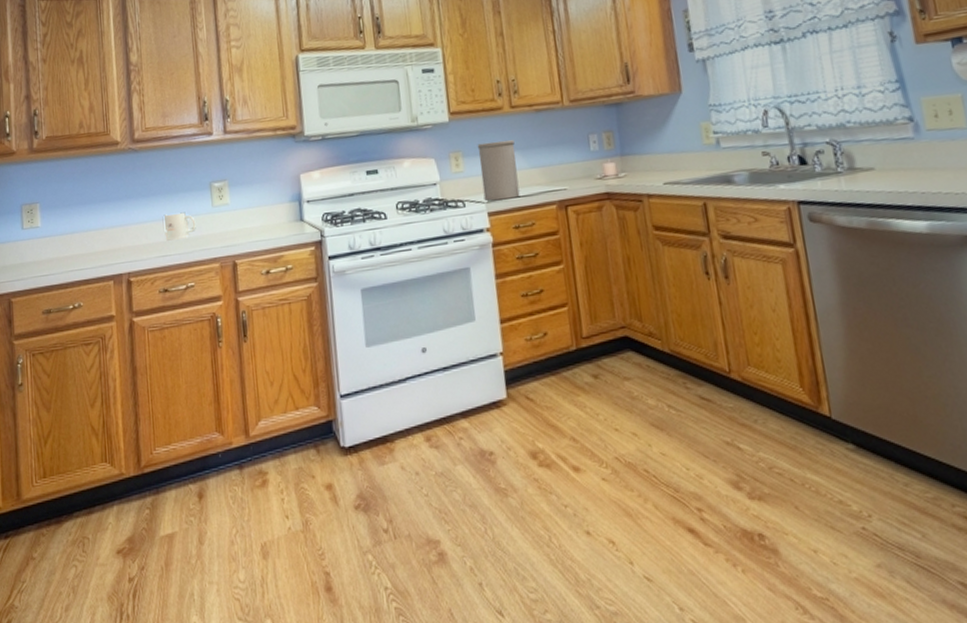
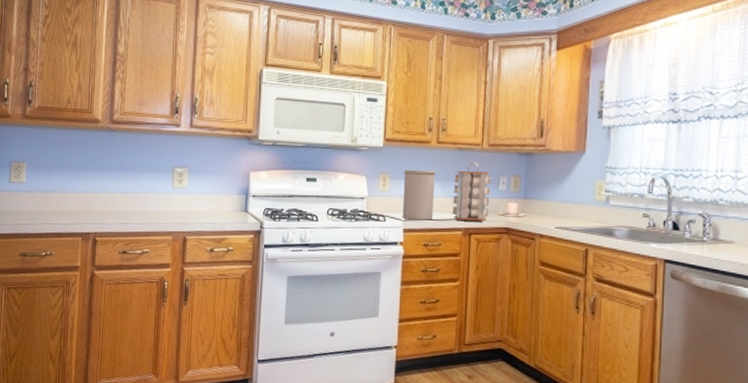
mug: present [163,212,196,241] -> none [129,188,157,211]
spice rack: none [536,123,585,194] -> present [451,162,492,222]

